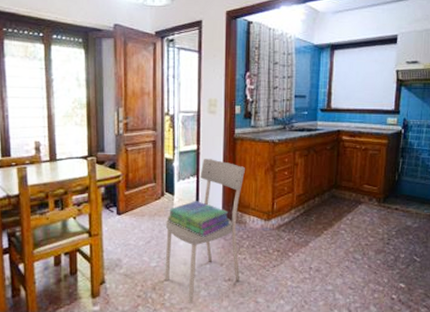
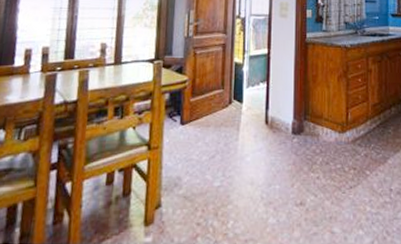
dining chair: present [165,159,245,304] -> none [229,64,317,235]
stack of books: present [168,201,230,237] -> none [234,110,302,151]

